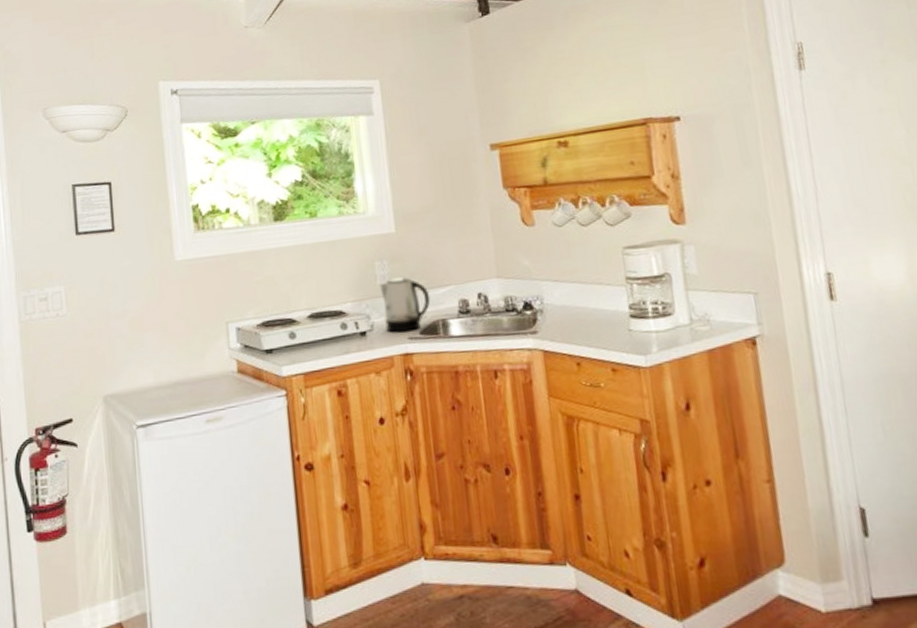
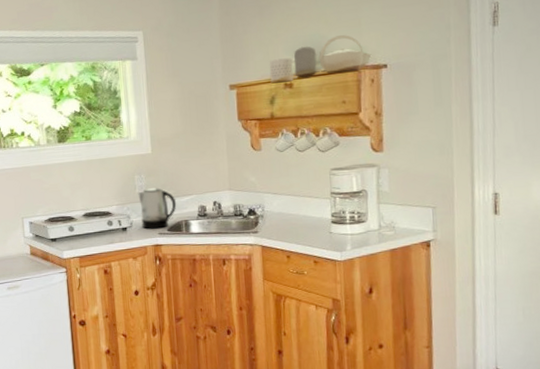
mug: none [537,109,573,142] -> present [269,57,297,84]
canister: none [557,95,606,136] -> present [286,46,325,79]
teapot: none [597,82,661,130] -> present [319,35,372,75]

